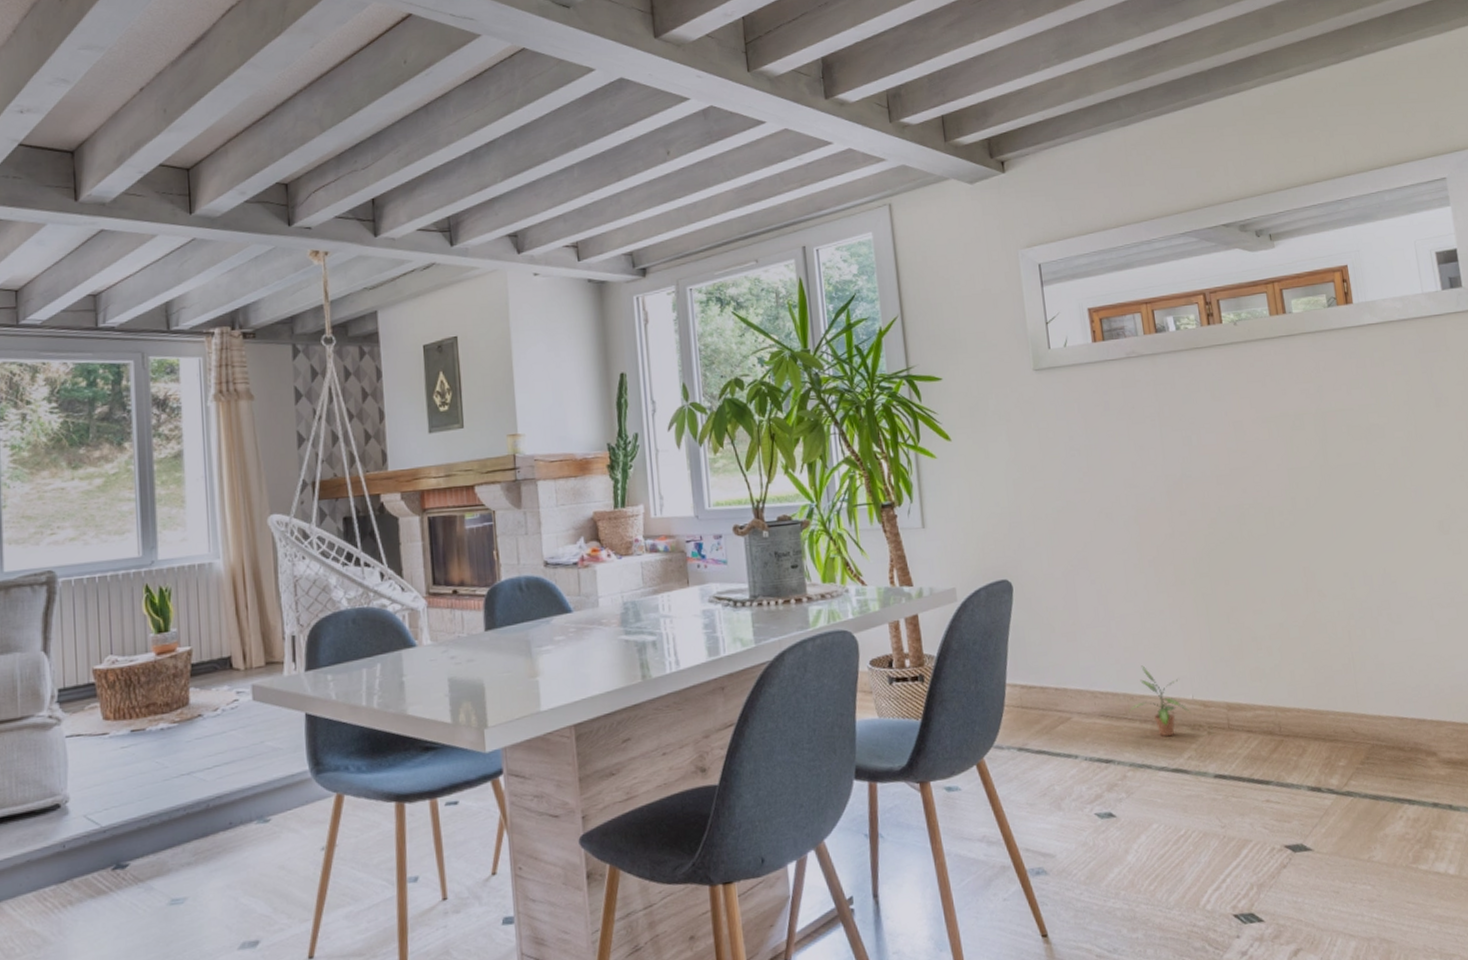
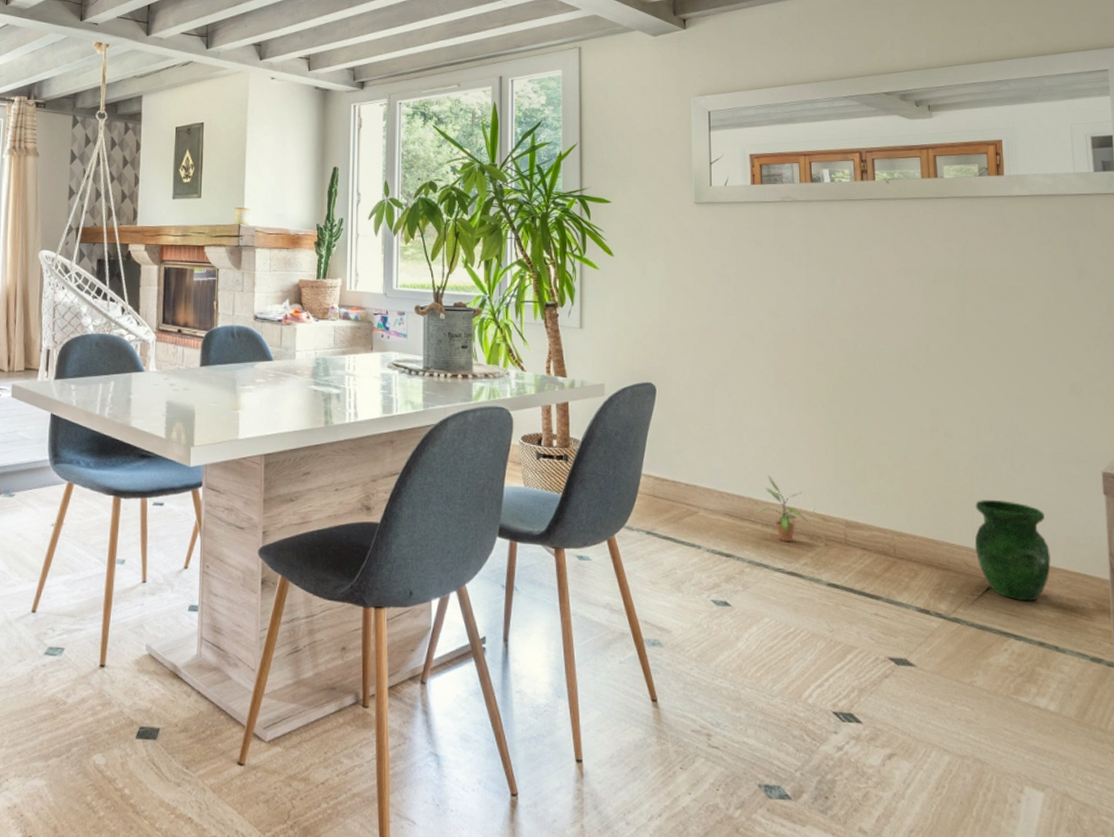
vase: none [1356,657,1438,762] -> present [974,500,1051,602]

